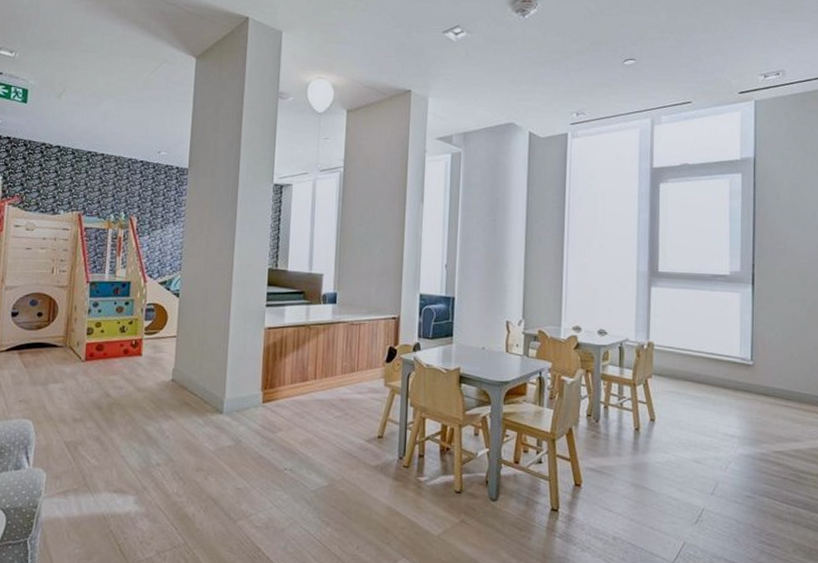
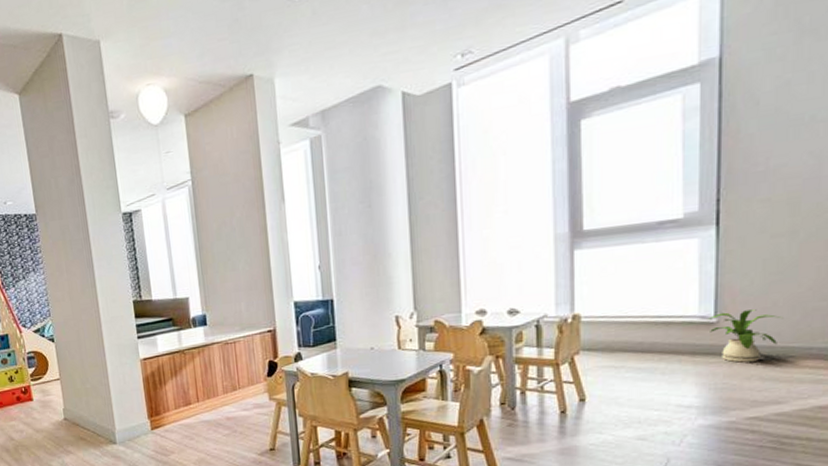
house plant: none [747,357,798,402] -> present [708,309,784,363]

